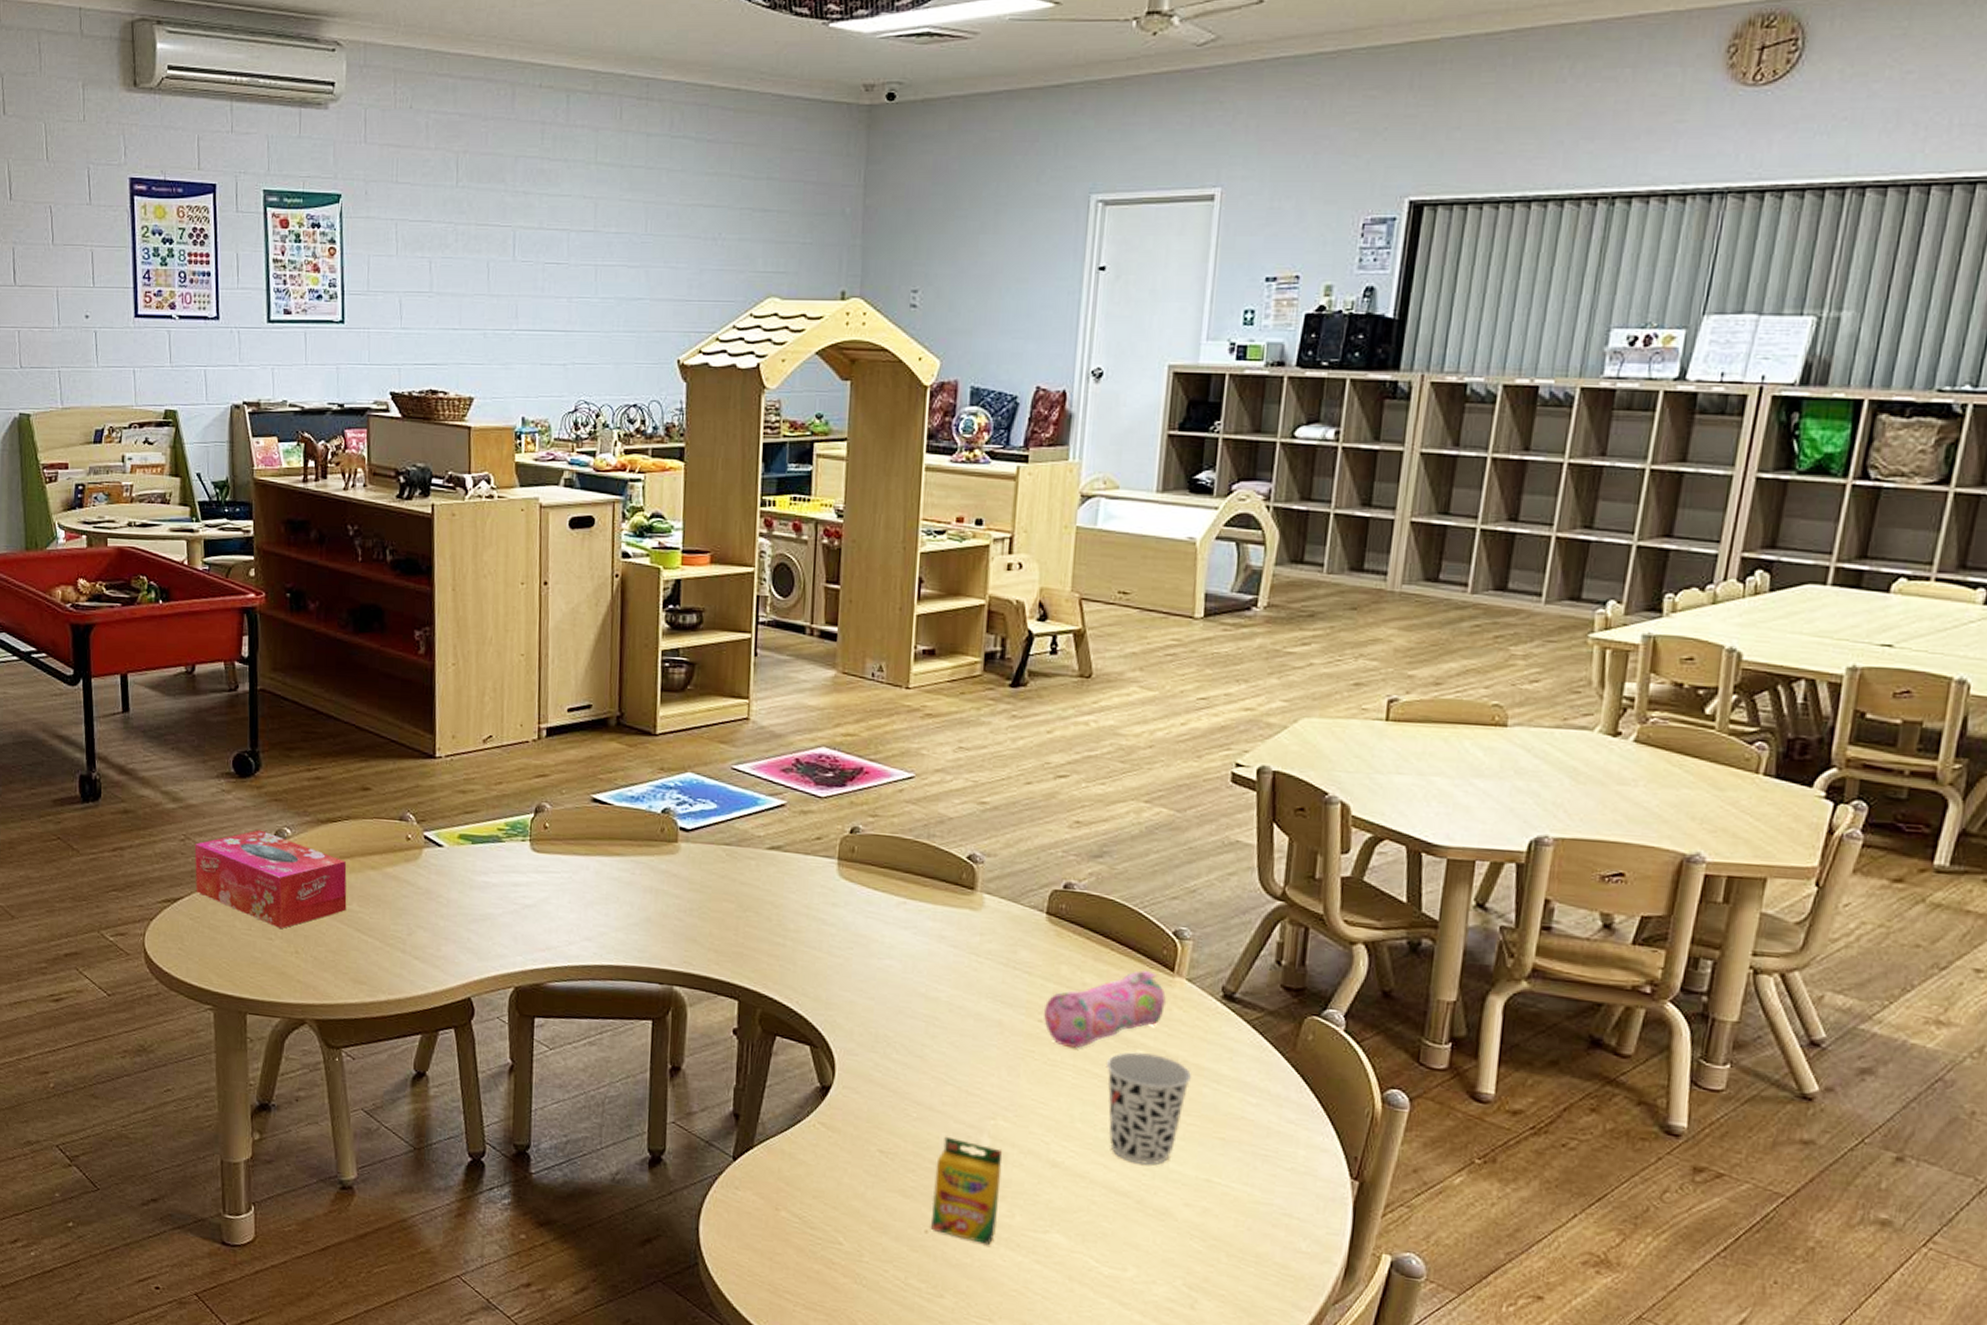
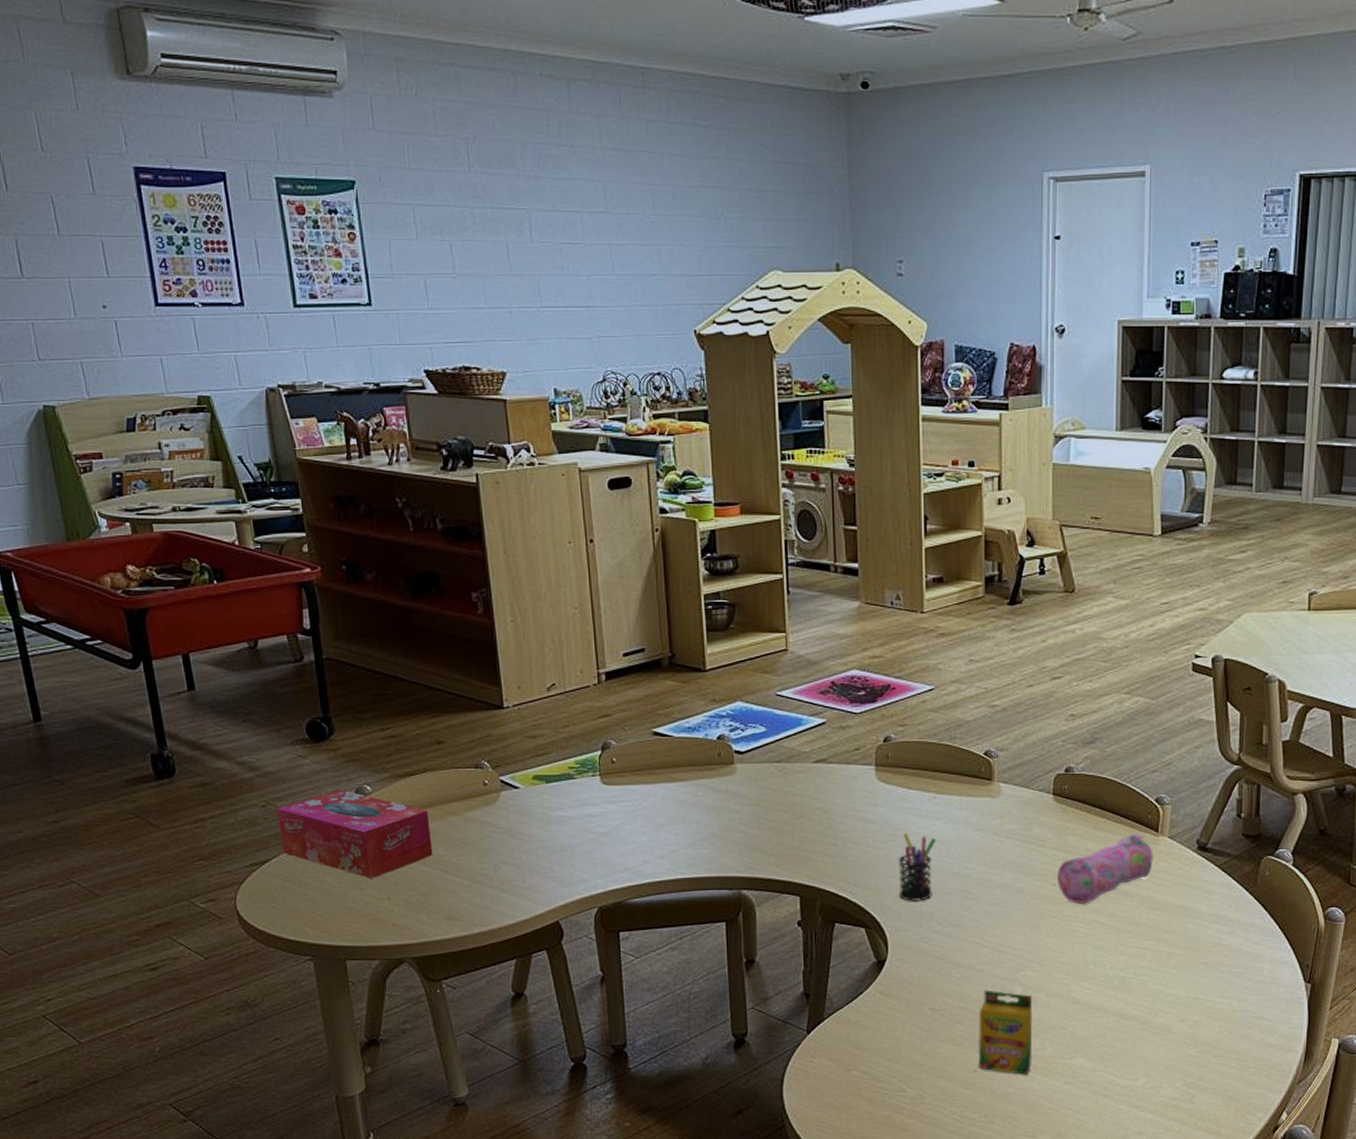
pen holder: none [853,940,903,1022] -> present [898,832,937,901]
cup: present [1107,1052,1192,1165] -> none [1111,901,1178,992]

